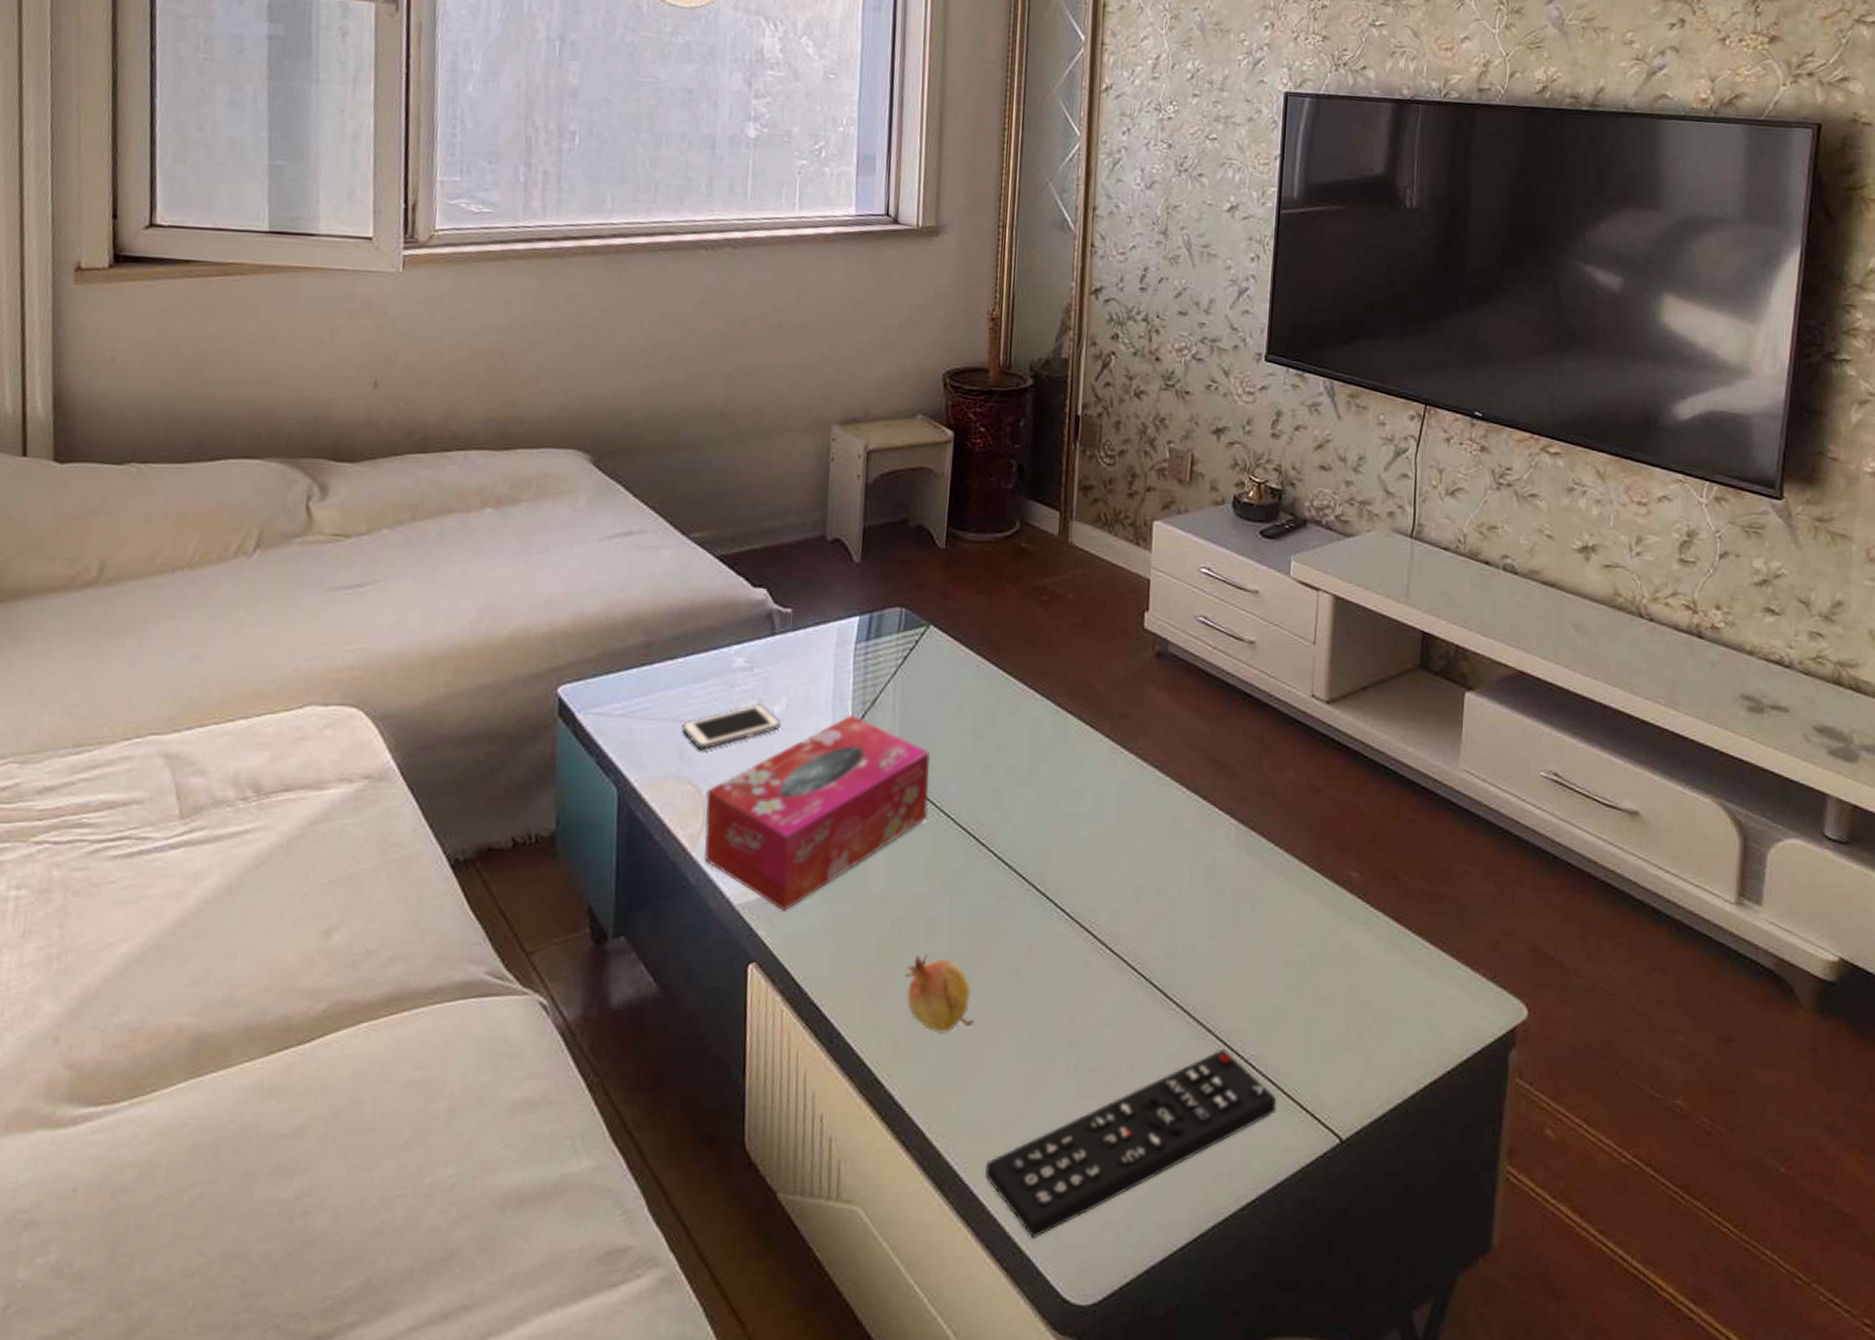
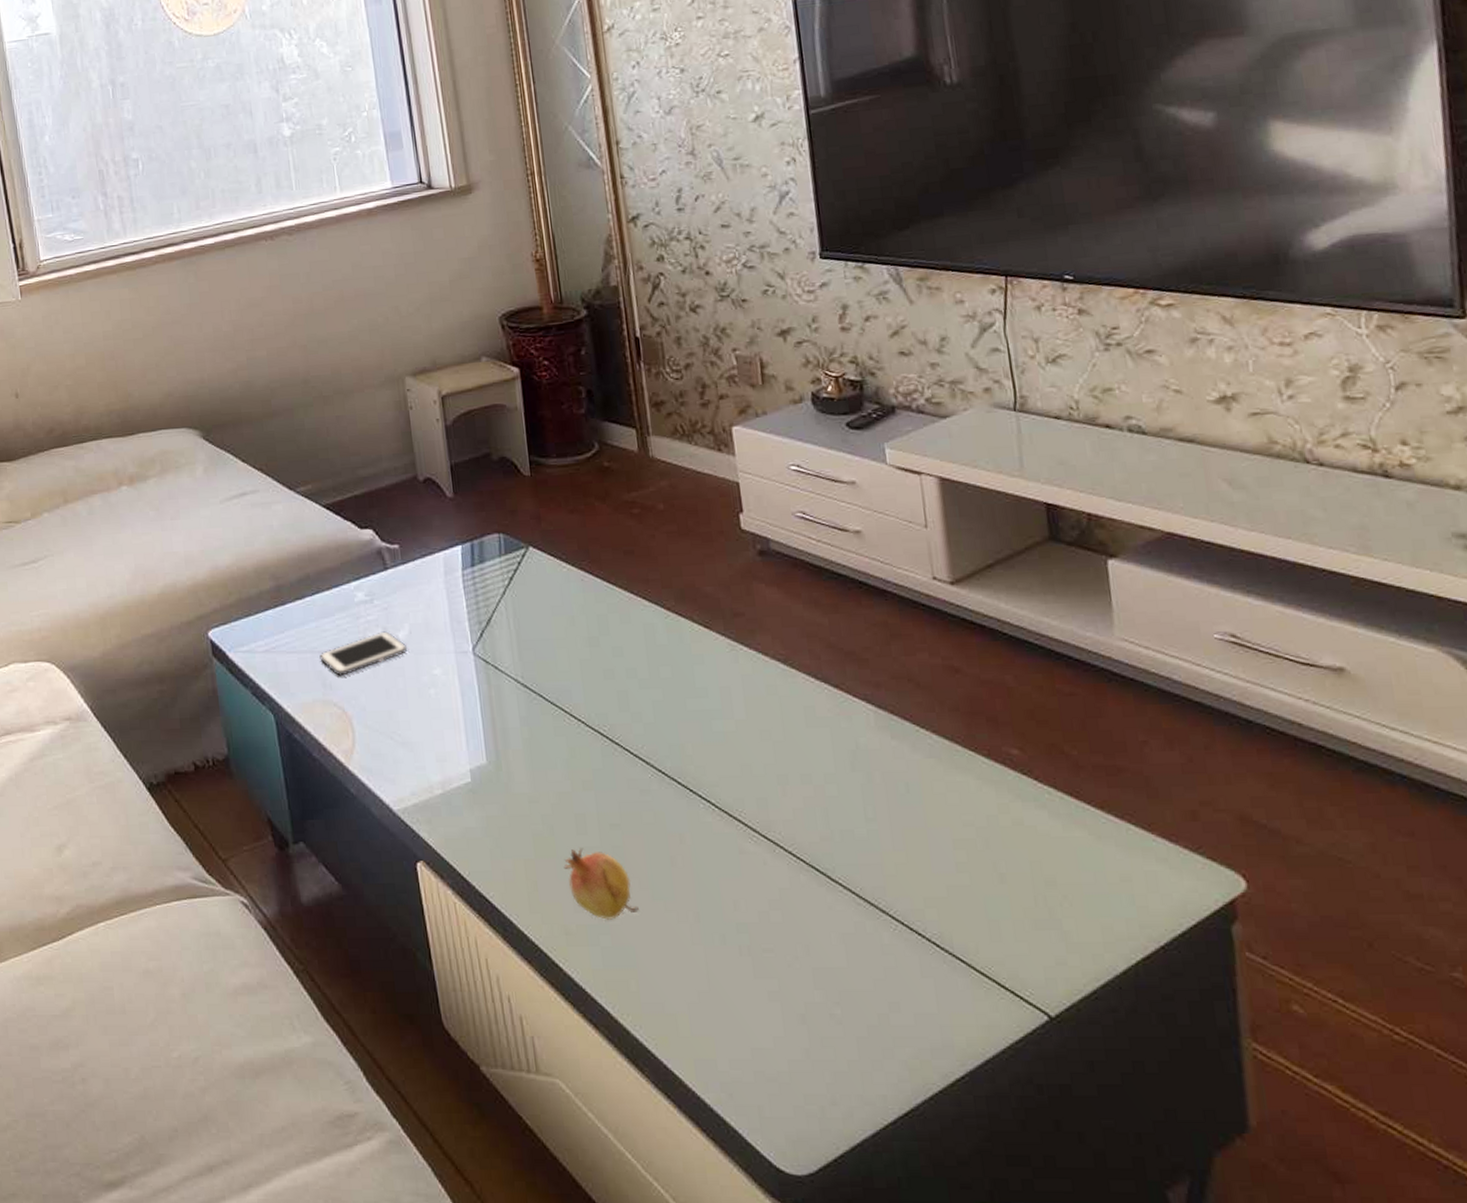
tissue box: present [703,714,931,911] -> none [351,634,559,814]
remote control: present [985,1048,1277,1238] -> none [675,928,972,1111]

